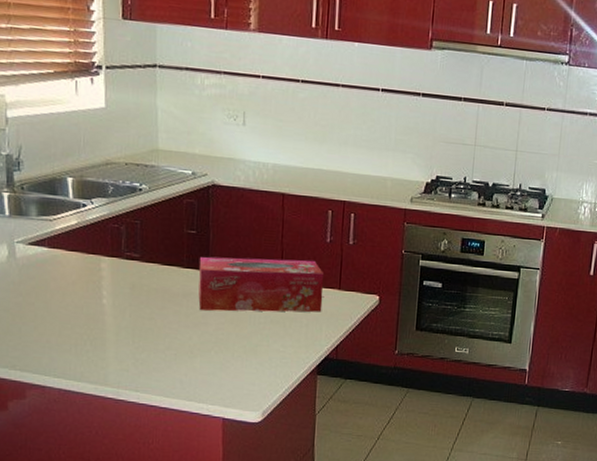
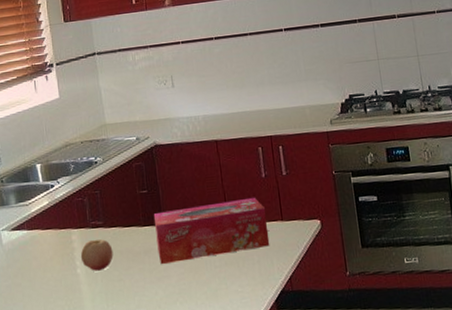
fruit: none [108,271,147,305] -> present [80,239,113,271]

